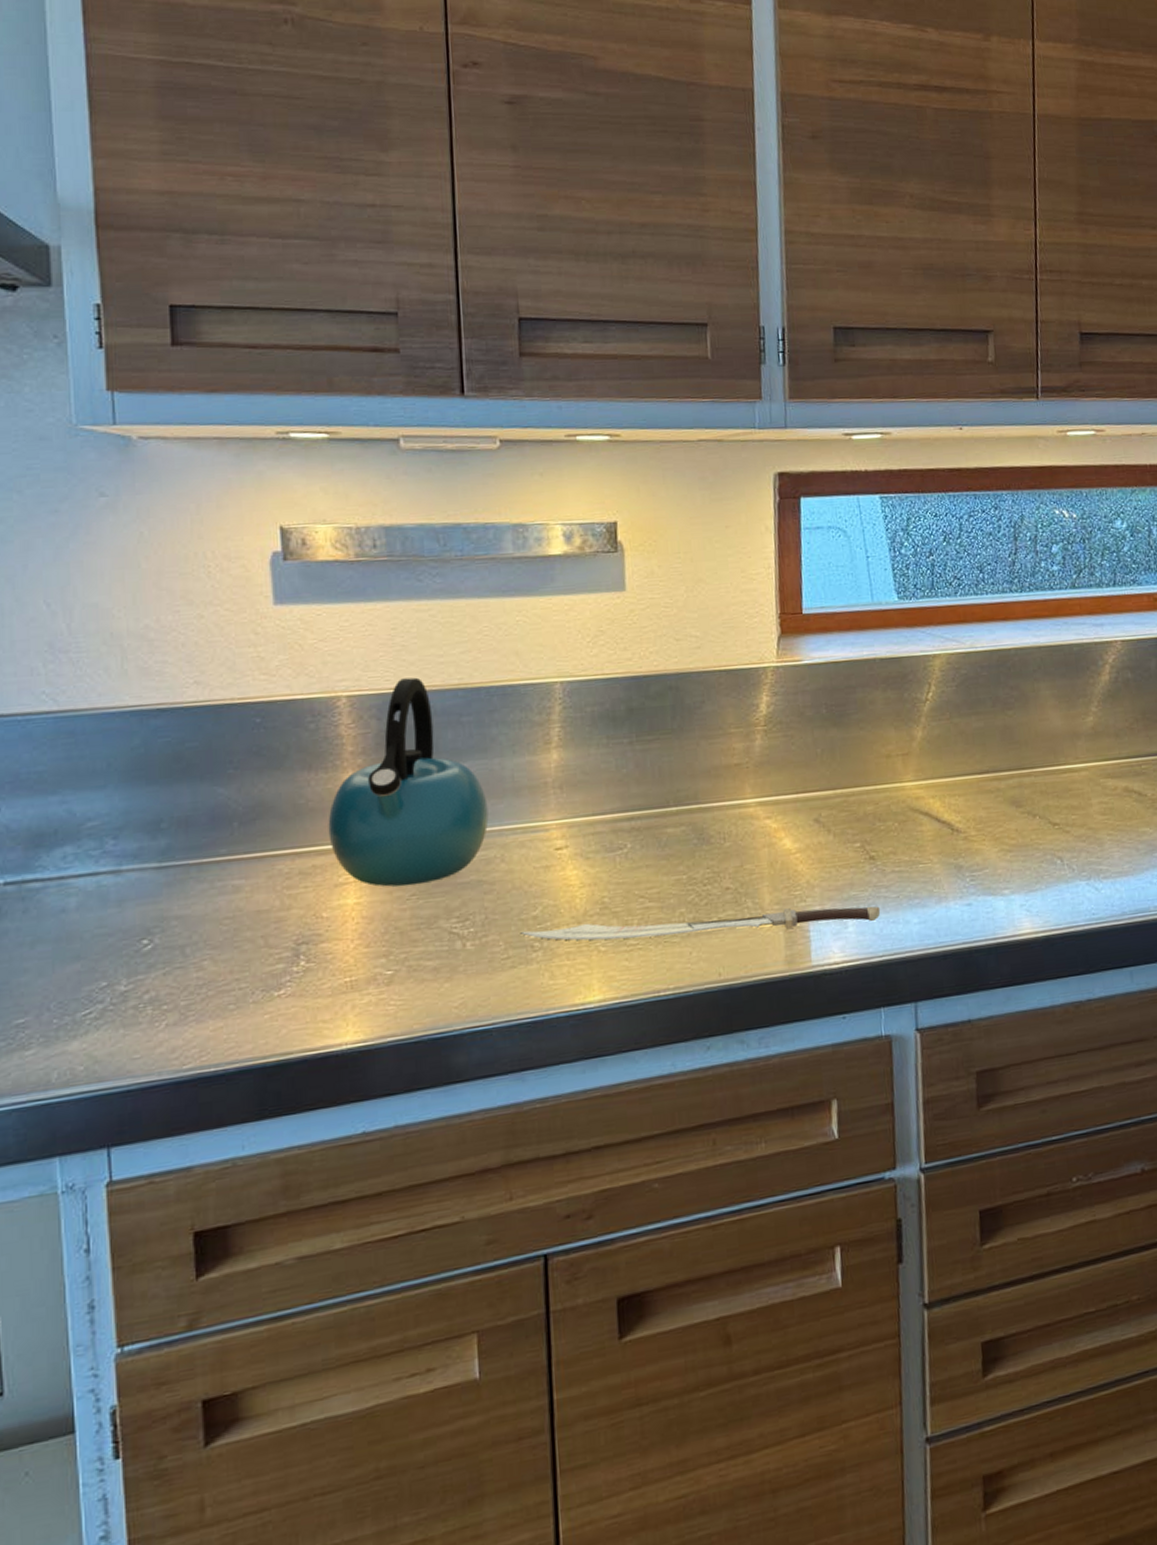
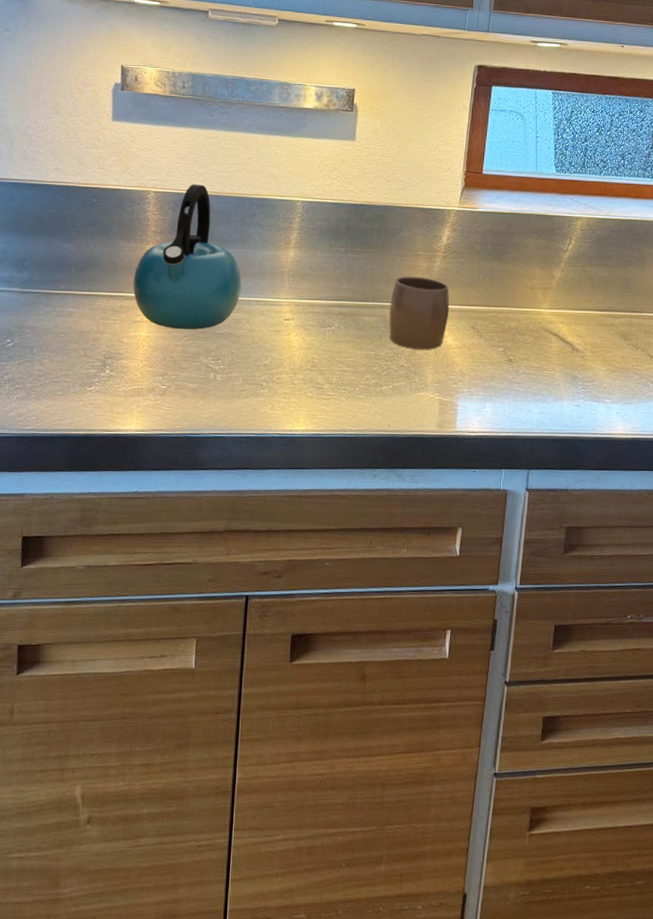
kitchen knife: present [520,906,881,941] -> none [254,373,512,407]
mug: none [700,762,782,863] -> present [389,276,450,350]

